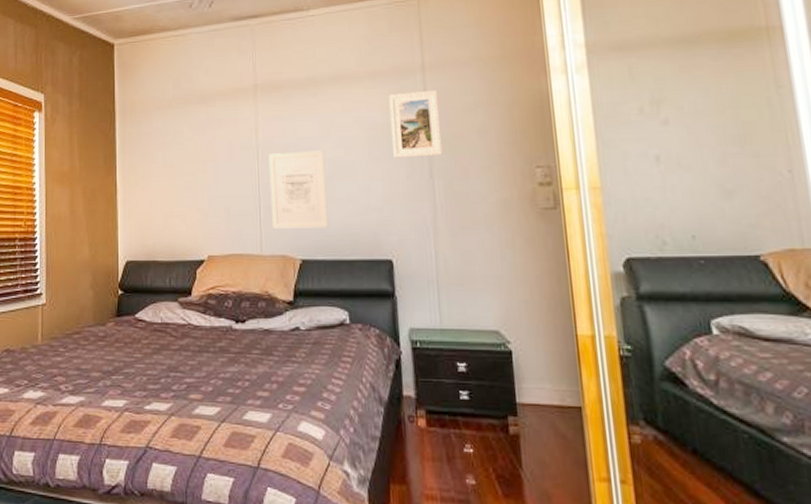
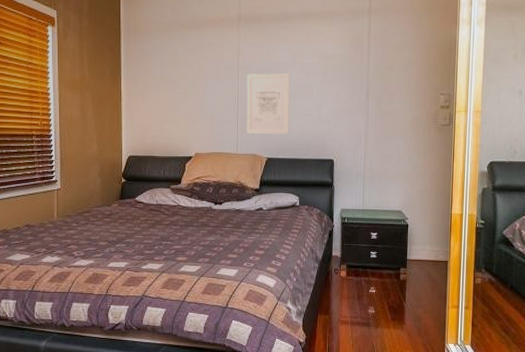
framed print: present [388,89,443,158] -> none [341,30,379,83]

